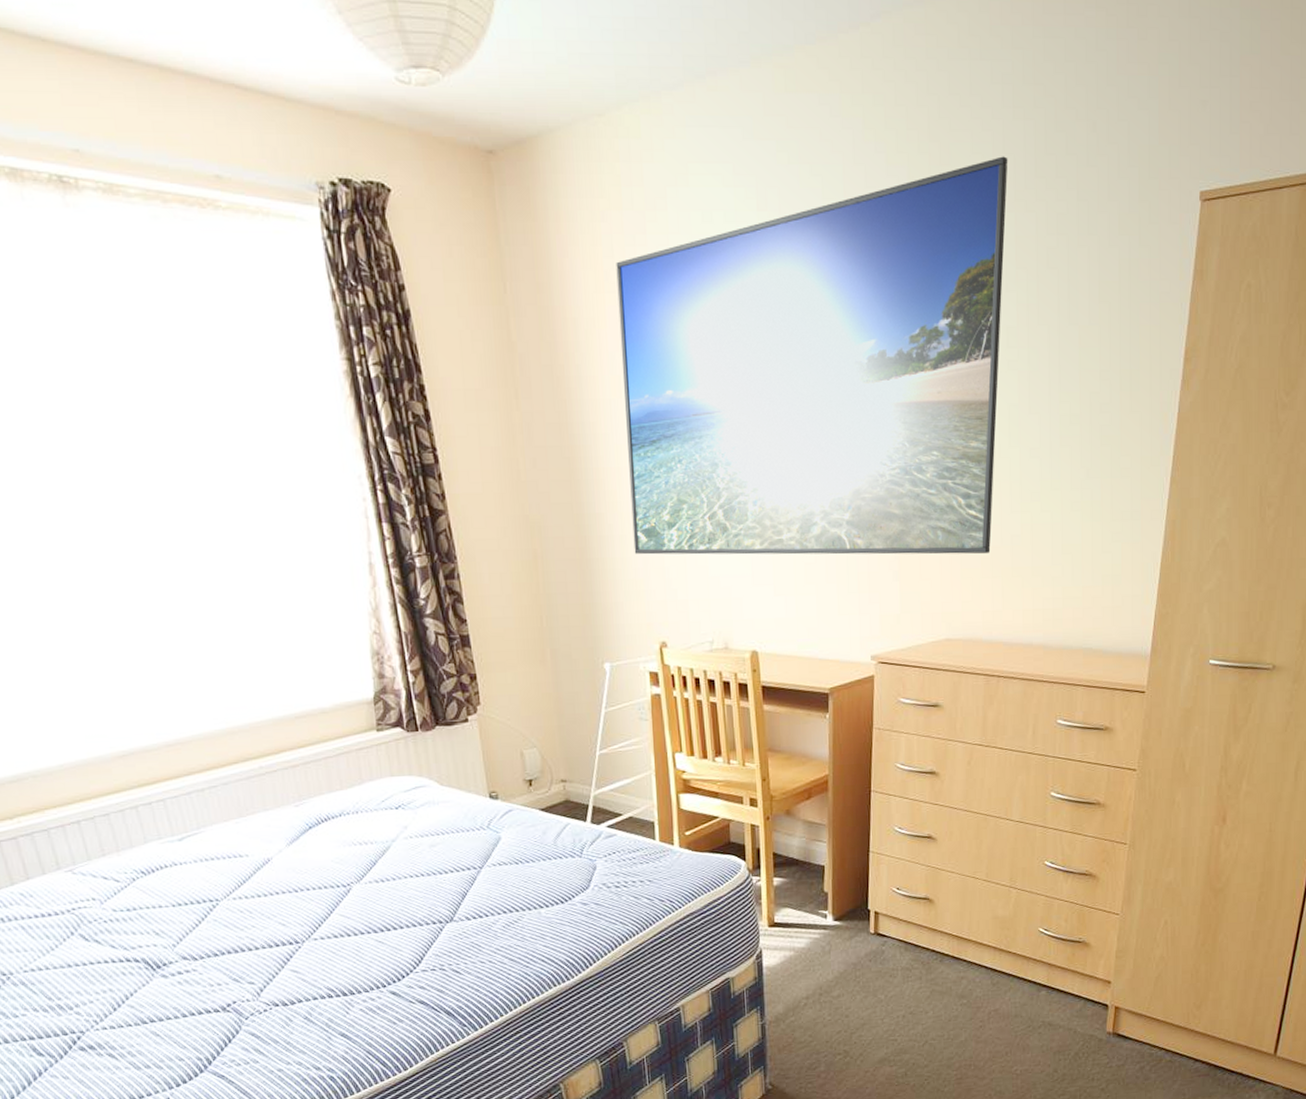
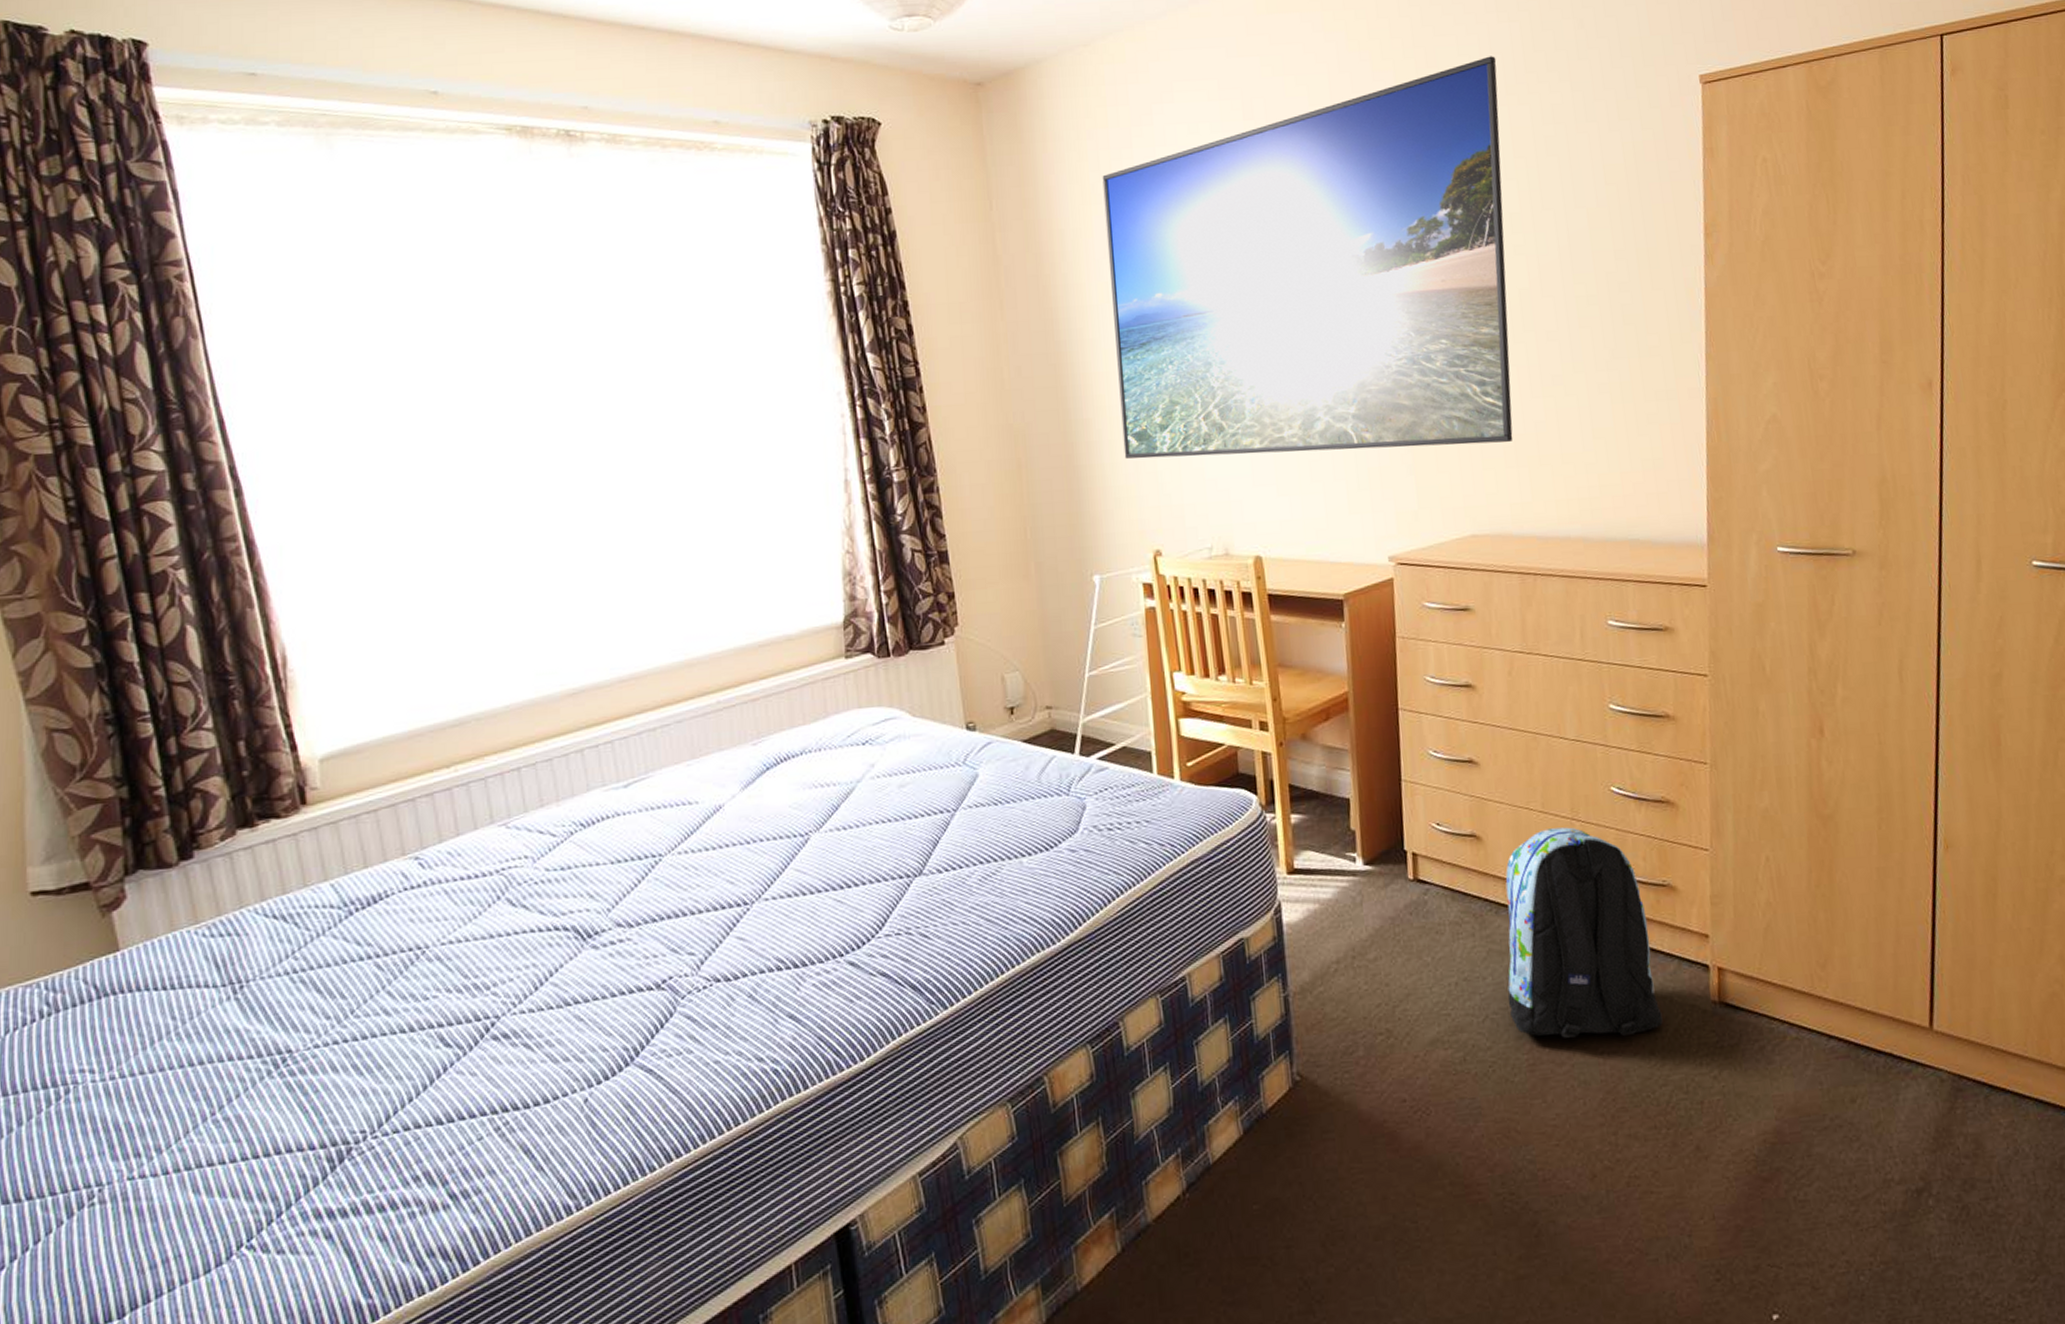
backpack: none [944,893,1067,1059] -> present [1505,827,1663,1038]

